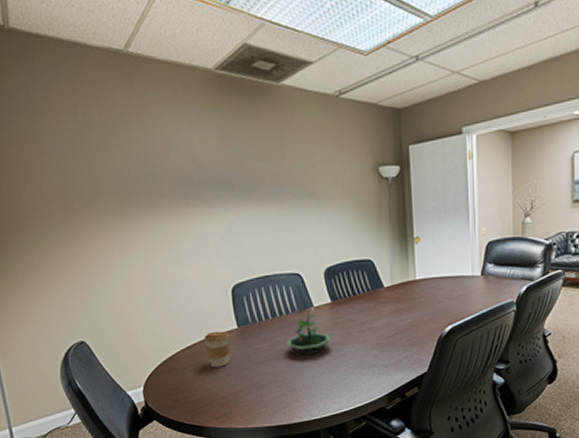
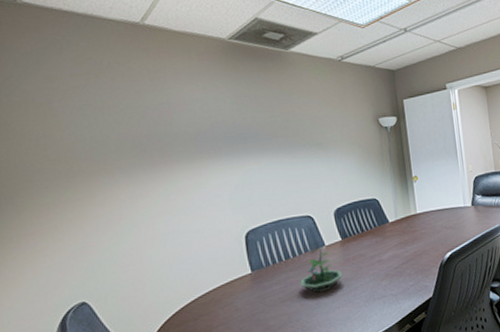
coffee cup: present [203,331,230,368] -> none [216,277,244,315]

